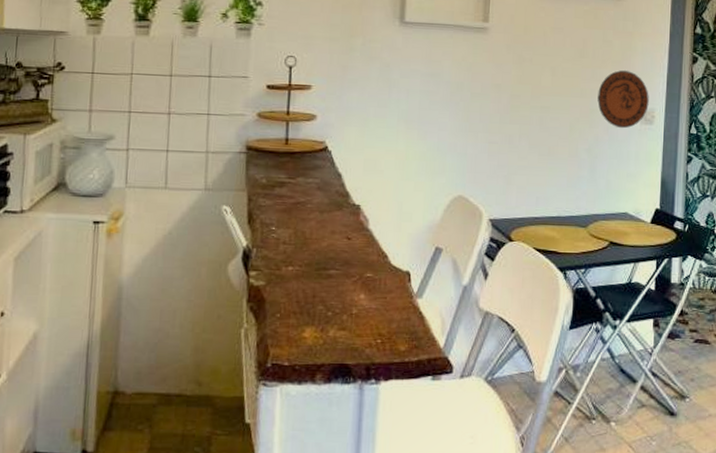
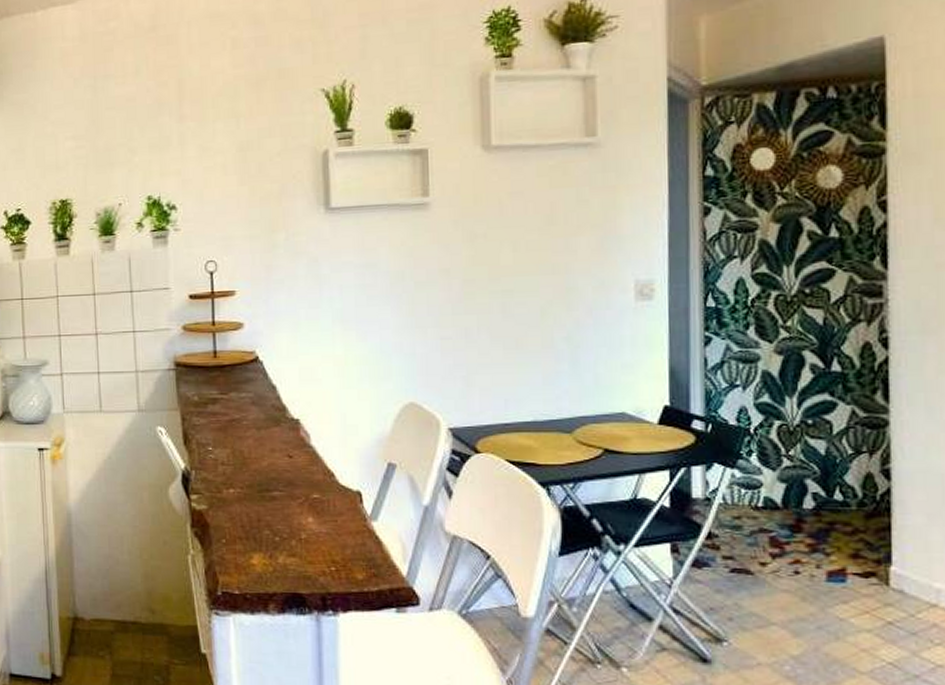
decorative plate: present [597,70,649,129] -> none [575,235,645,309]

